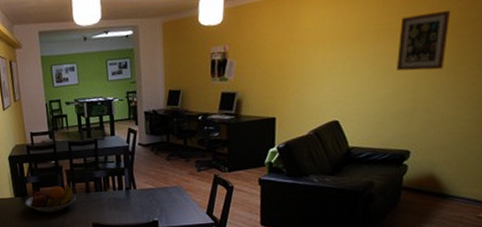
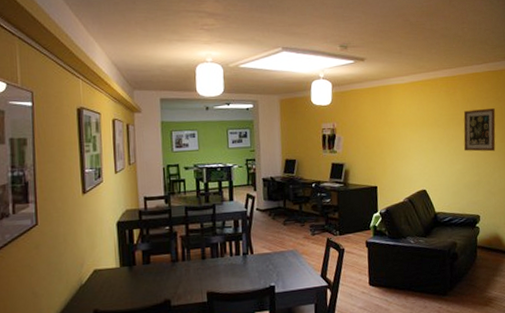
fruit bowl: present [24,184,76,213] -> none [131,250,190,283]

